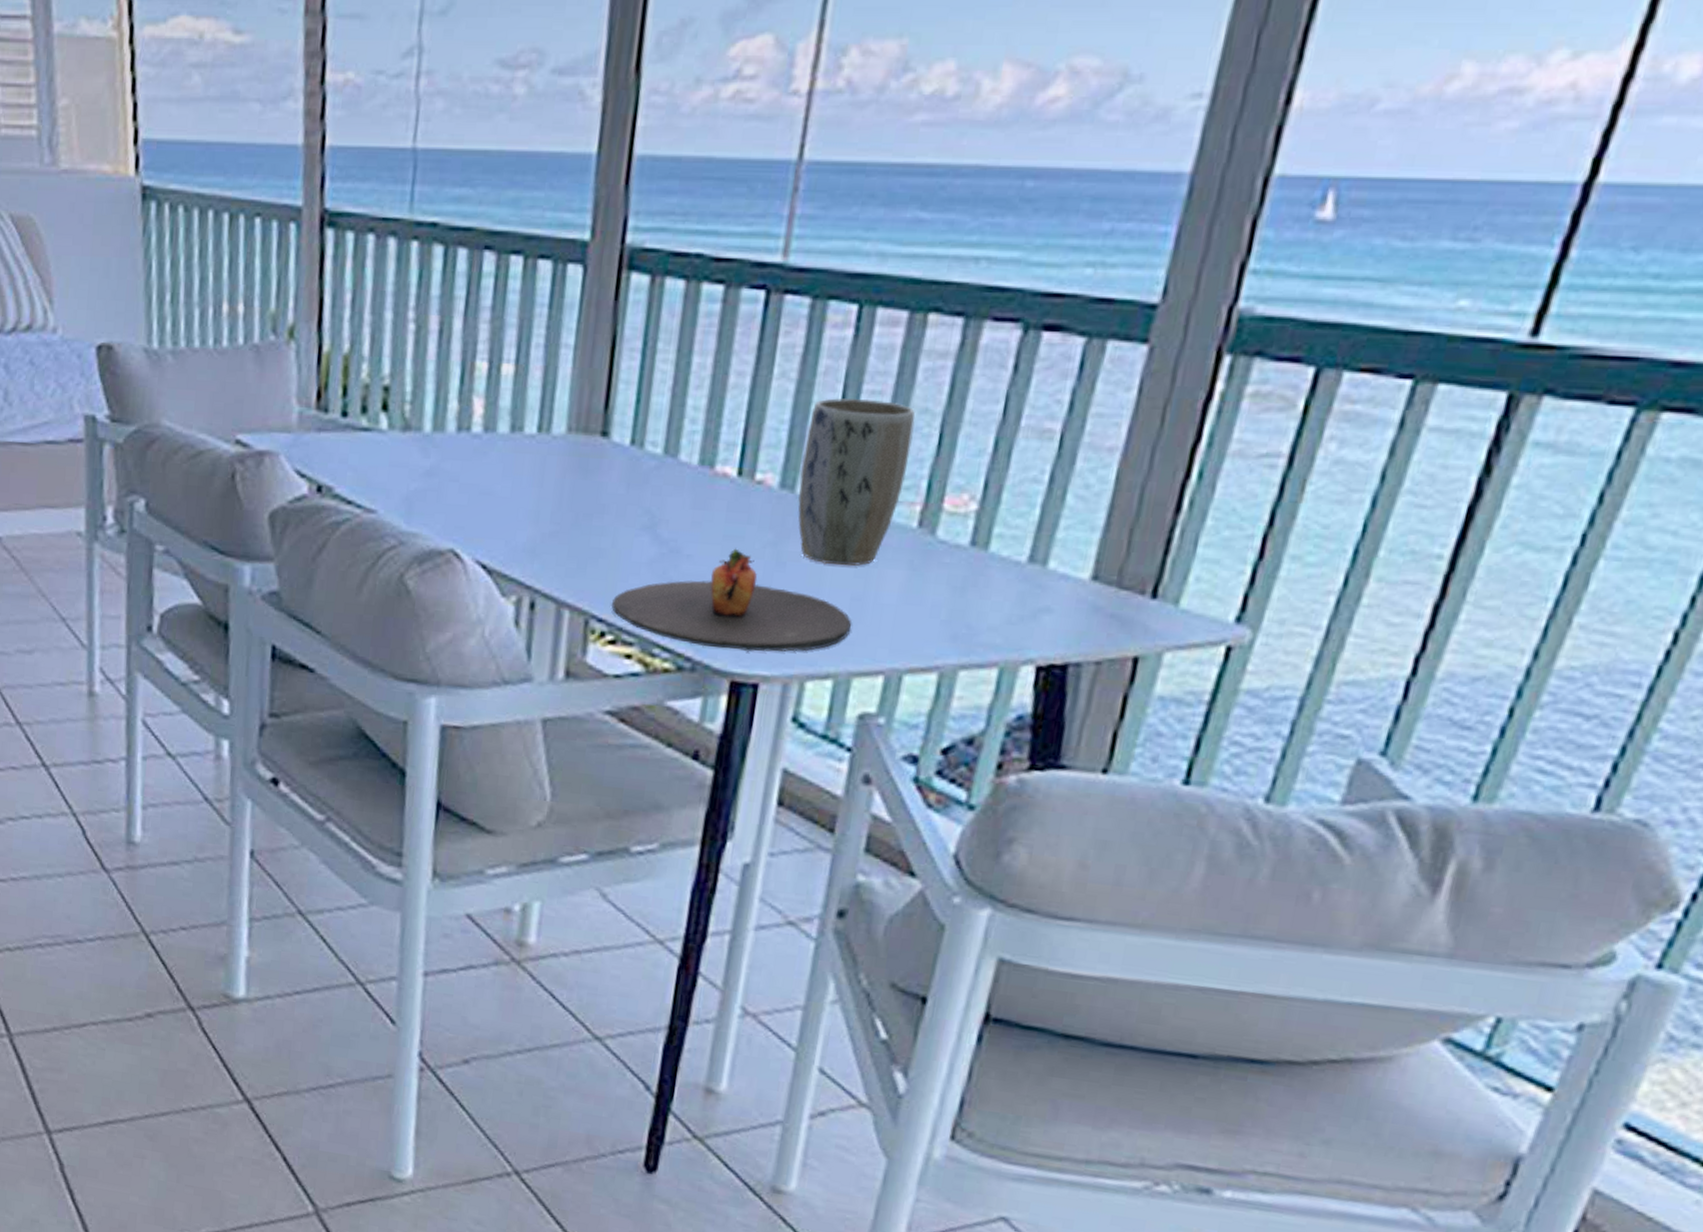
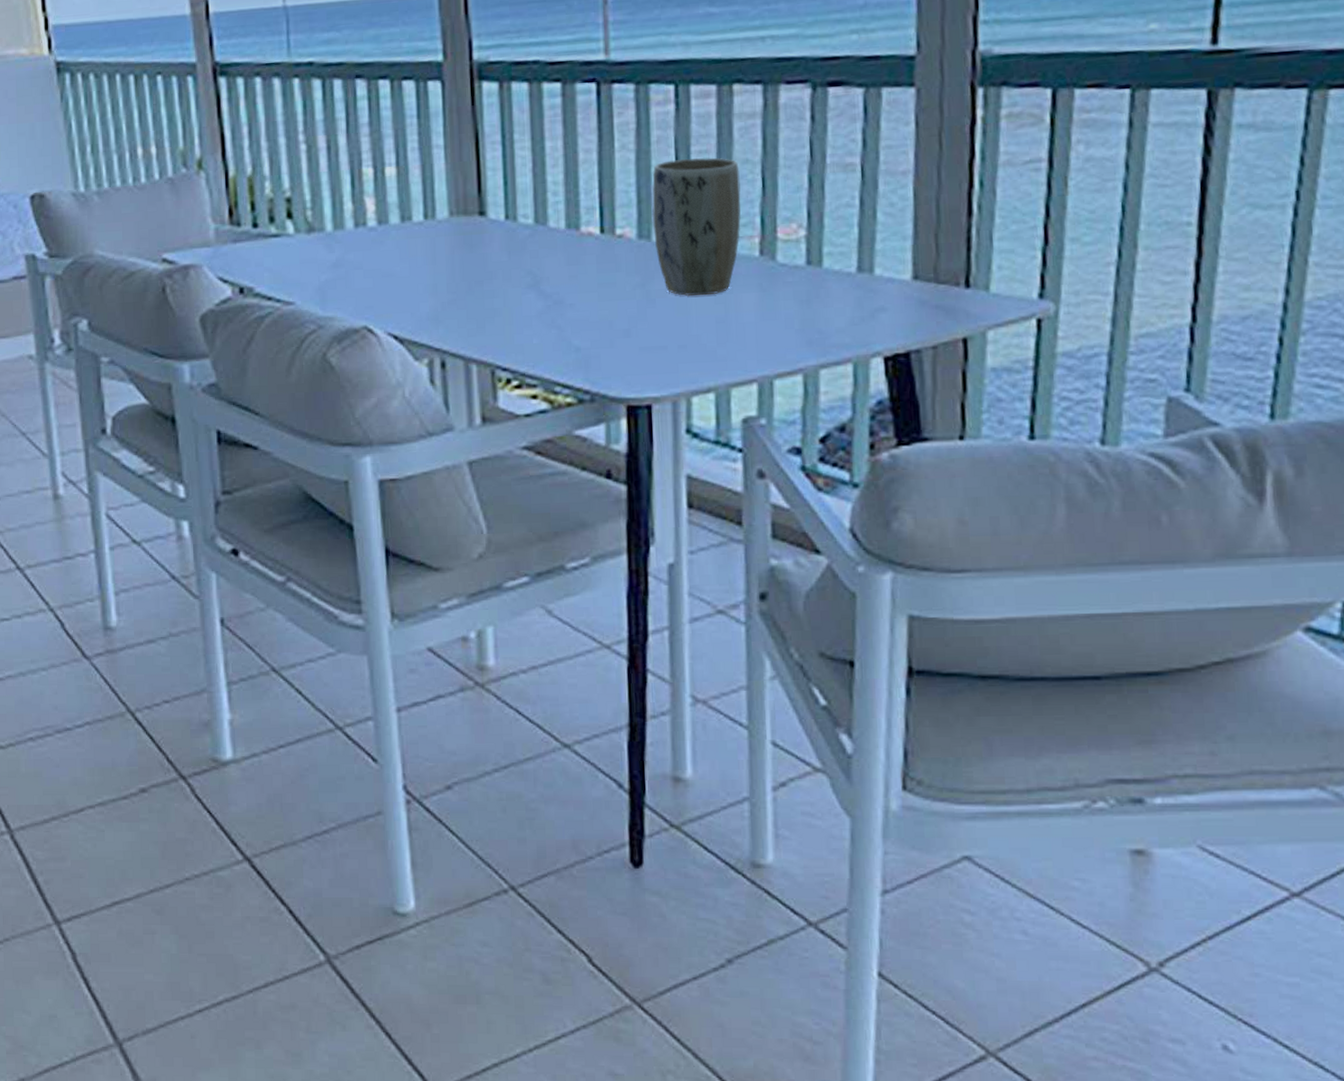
plate: present [612,548,852,652] -> none [512,293,722,379]

